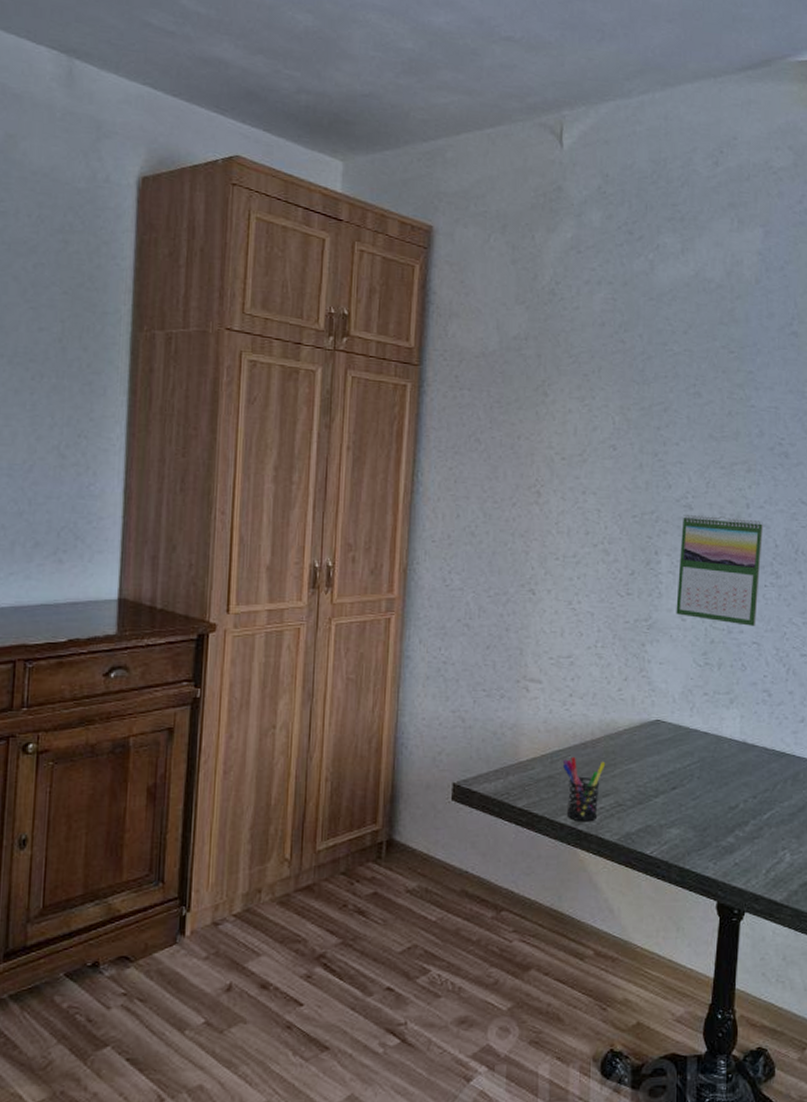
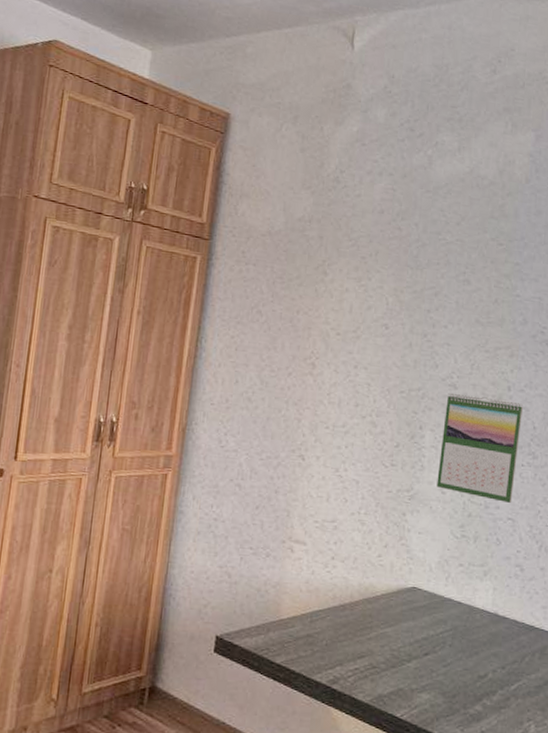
pen holder: present [562,756,606,822] -> none [321,617,363,682]

